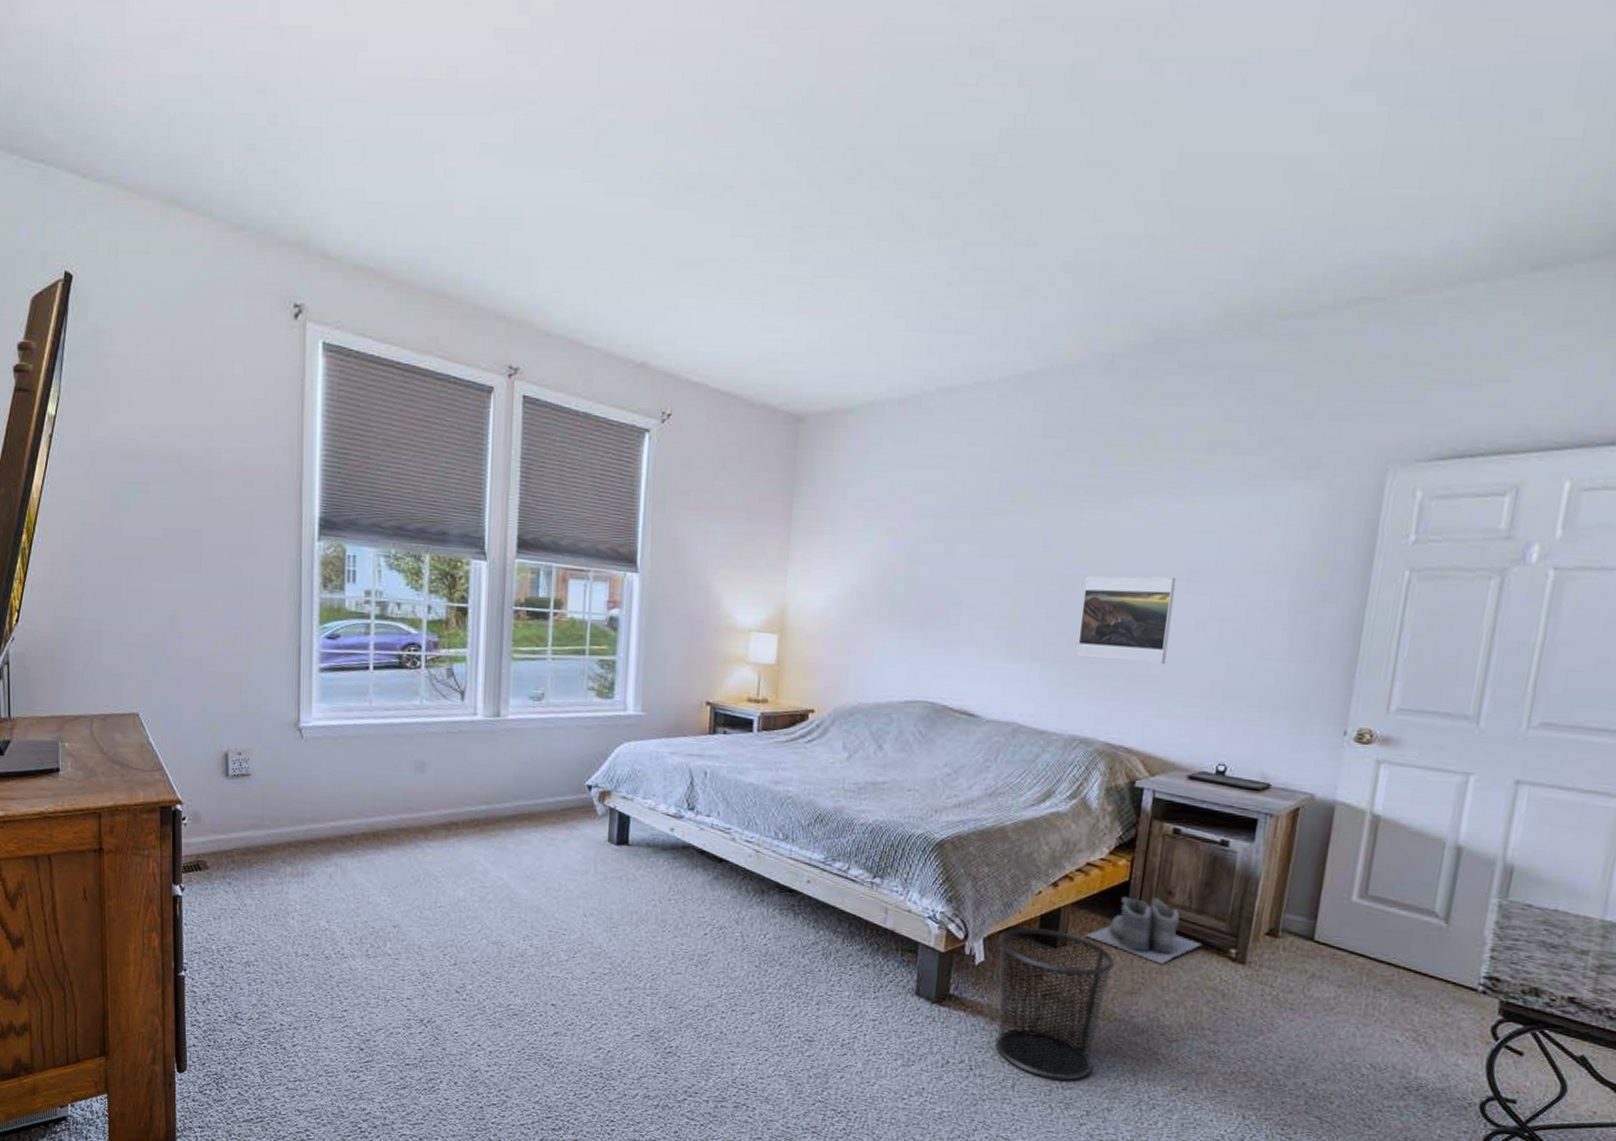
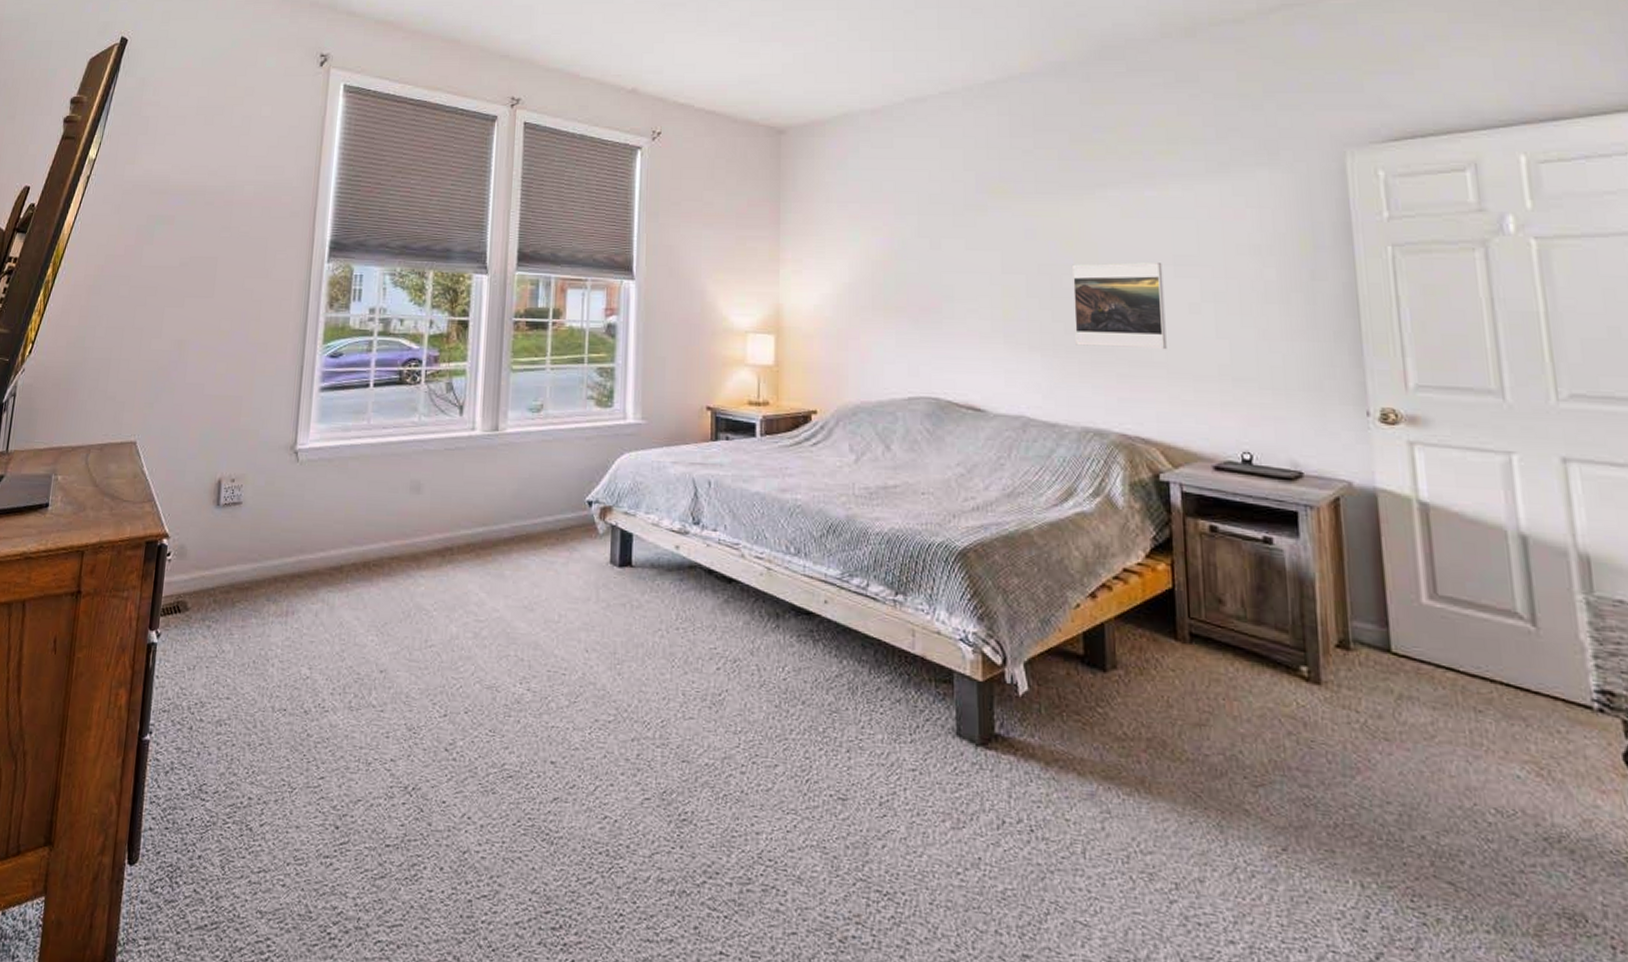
waste bin: present [995,927,1116,1081] -> none [1039,647,1176,842]
boots: present [1085,896,1202,965] -> none [1135,606,1267,689]

